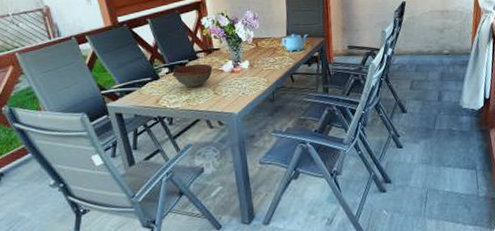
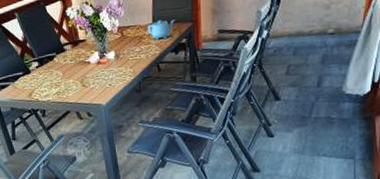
bowl: present [172,63,213,87] -> none [42,55,80,80]

